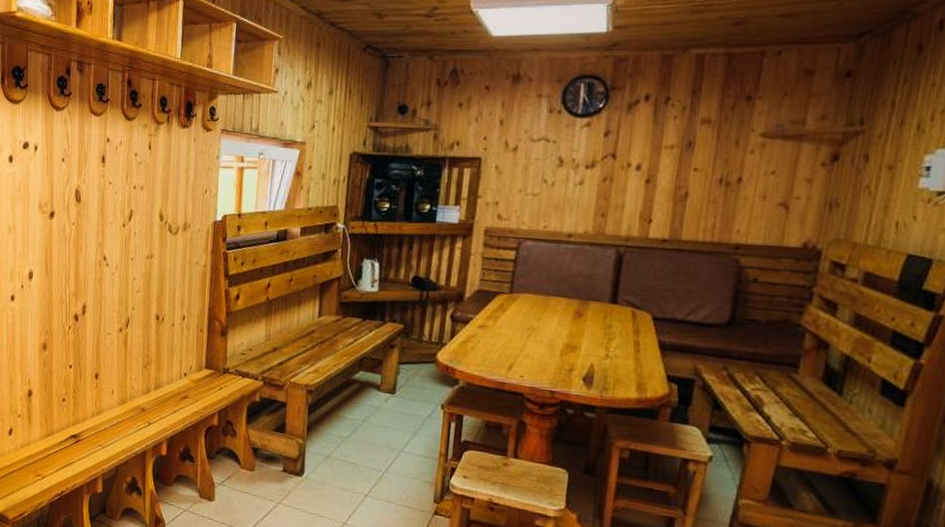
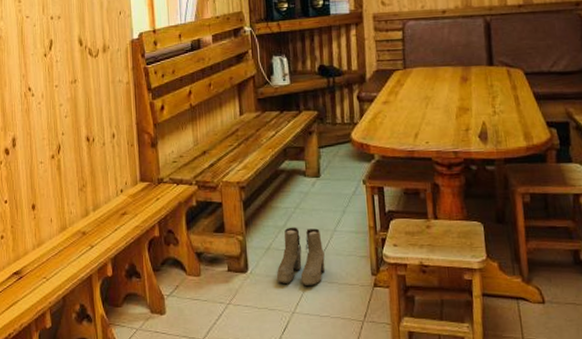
boots: none [331,439,387,501] -> present [276,227,326,285]

